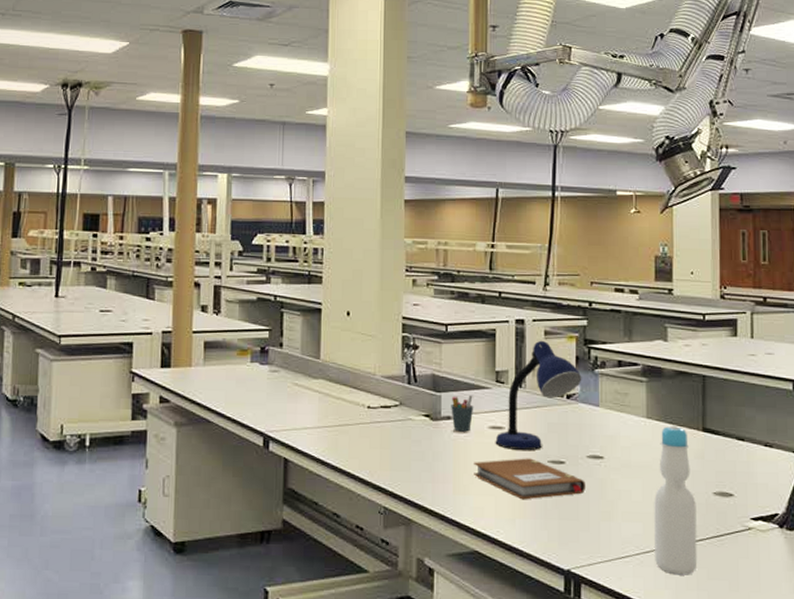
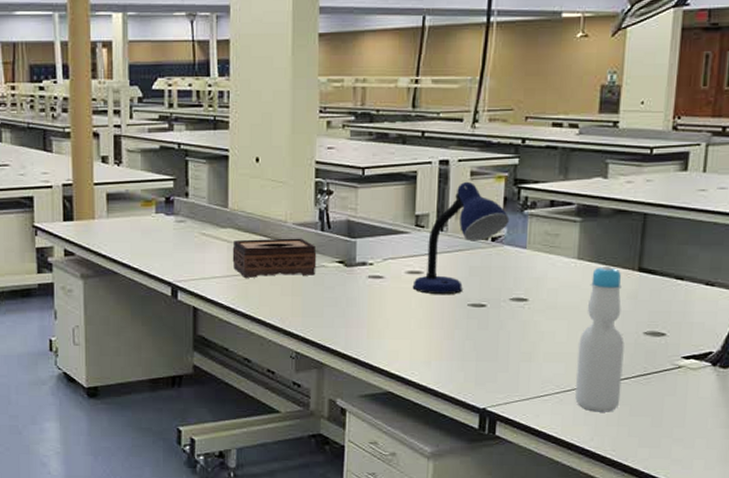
tissue box: none [323,390,404,429] -> present [232,238,317,278]
pen holder: present [451,395,474,432] -> none [366,240,391,277]
notebook: present [474,458,585,500] -> none [389,302,507,343]

